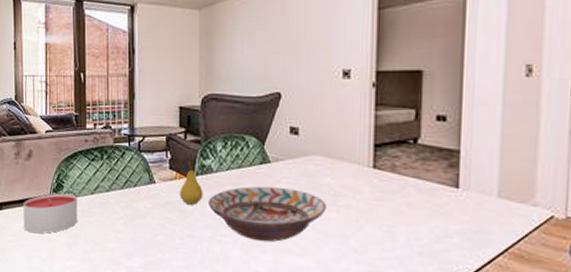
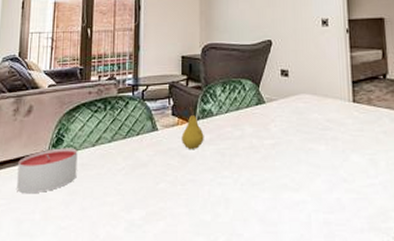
decorative bowl: present [209,186,326,242] -> none [210,125,316,180]

